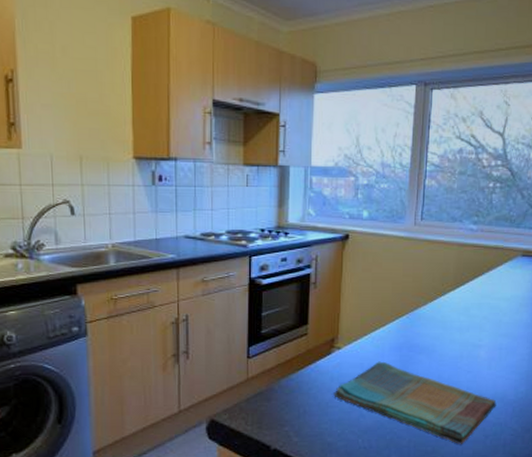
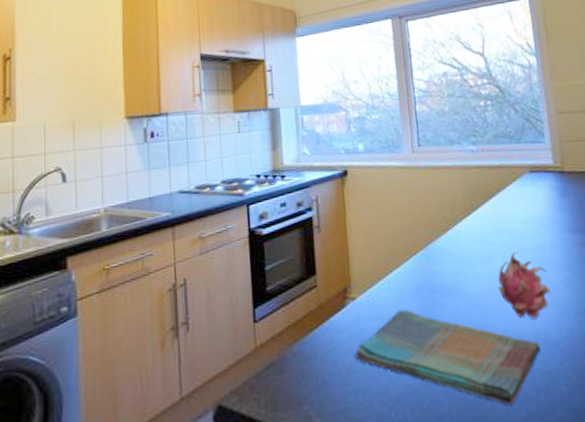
fruit: none [470,324,517,381] -> present [497,250,551,319]

